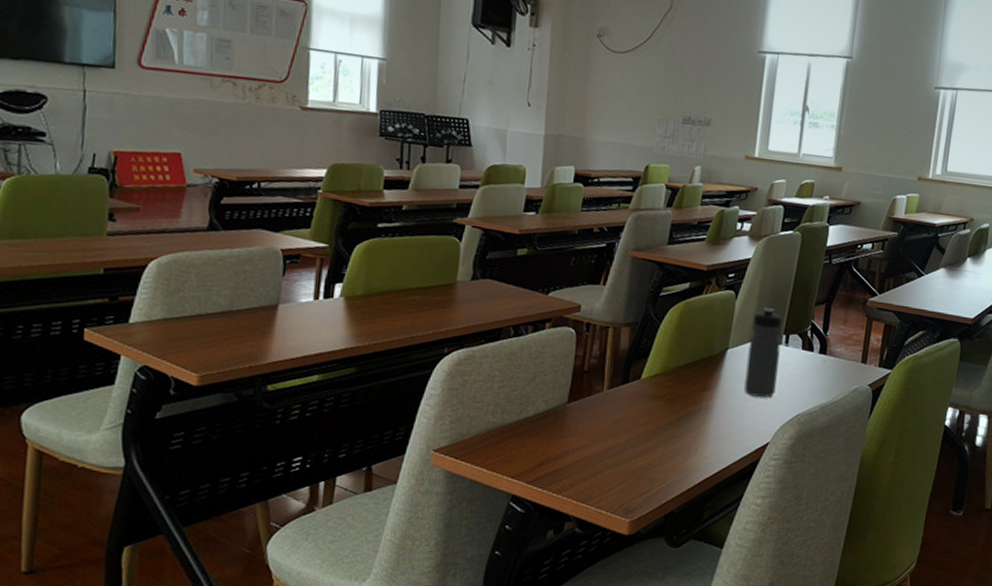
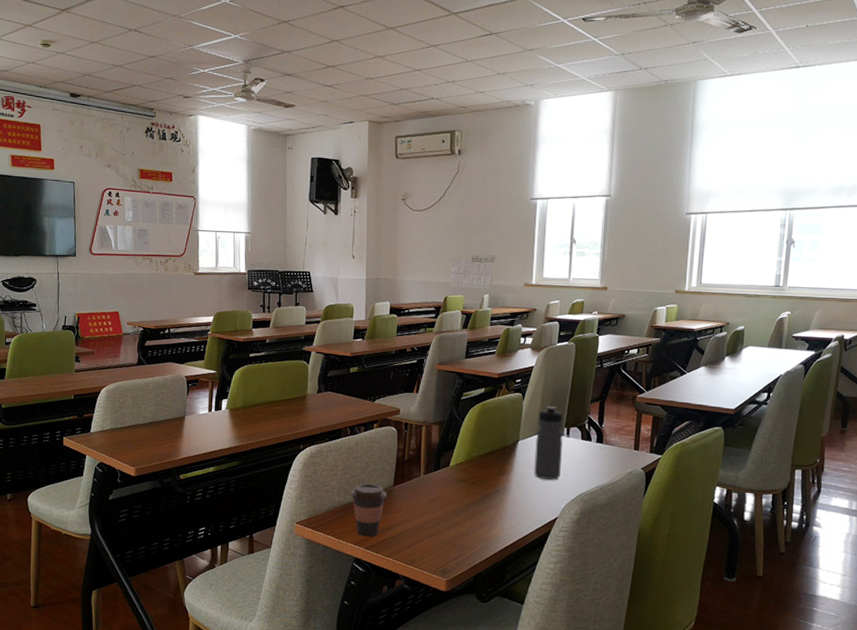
coffee cup: none [509,399,559,468] -> present [350,483,387,537]

